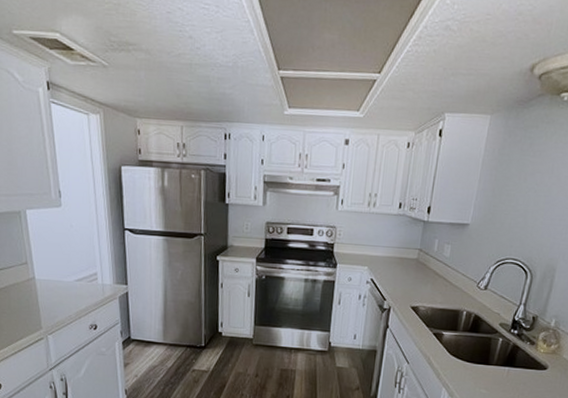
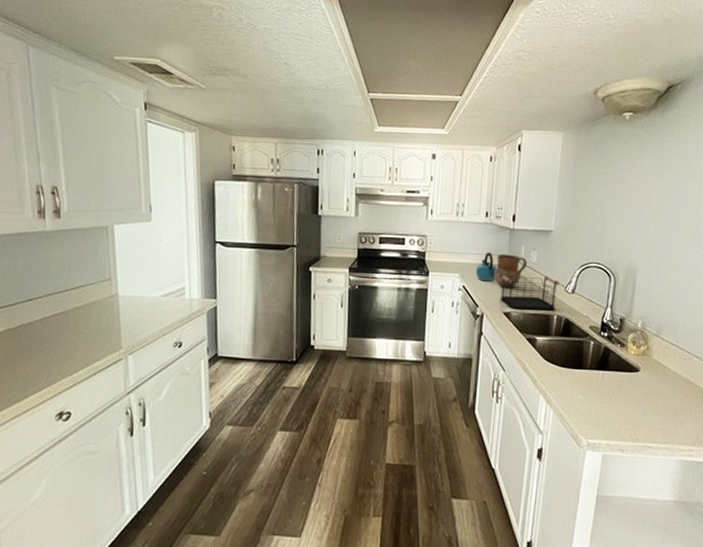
kettle: none [384,245,408,276] -> present [475,252,497,282]
ceramic pitcher: none [403,247,439,283] -> present [493,254,527,289]
dish rack: none [409,269,473,307] -> present [499,275,560,311]

